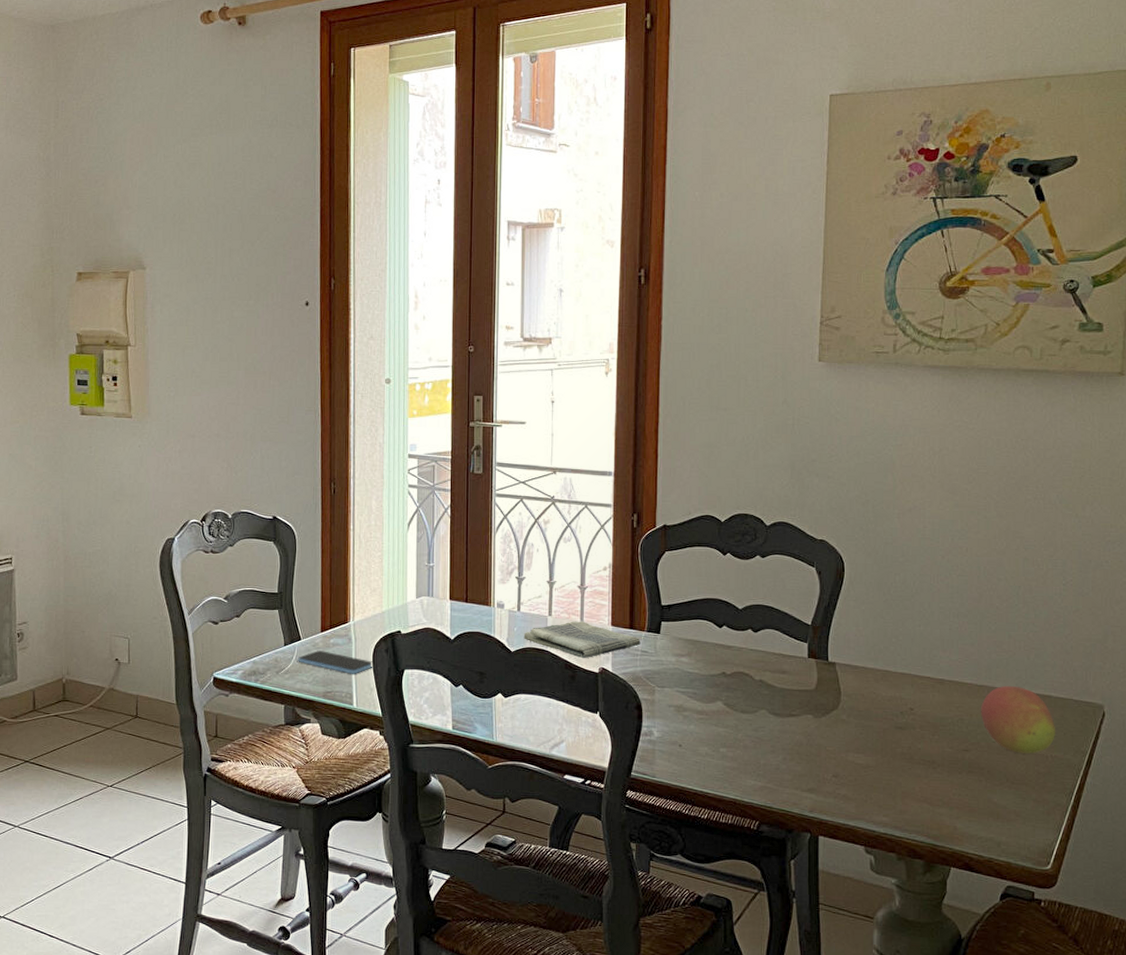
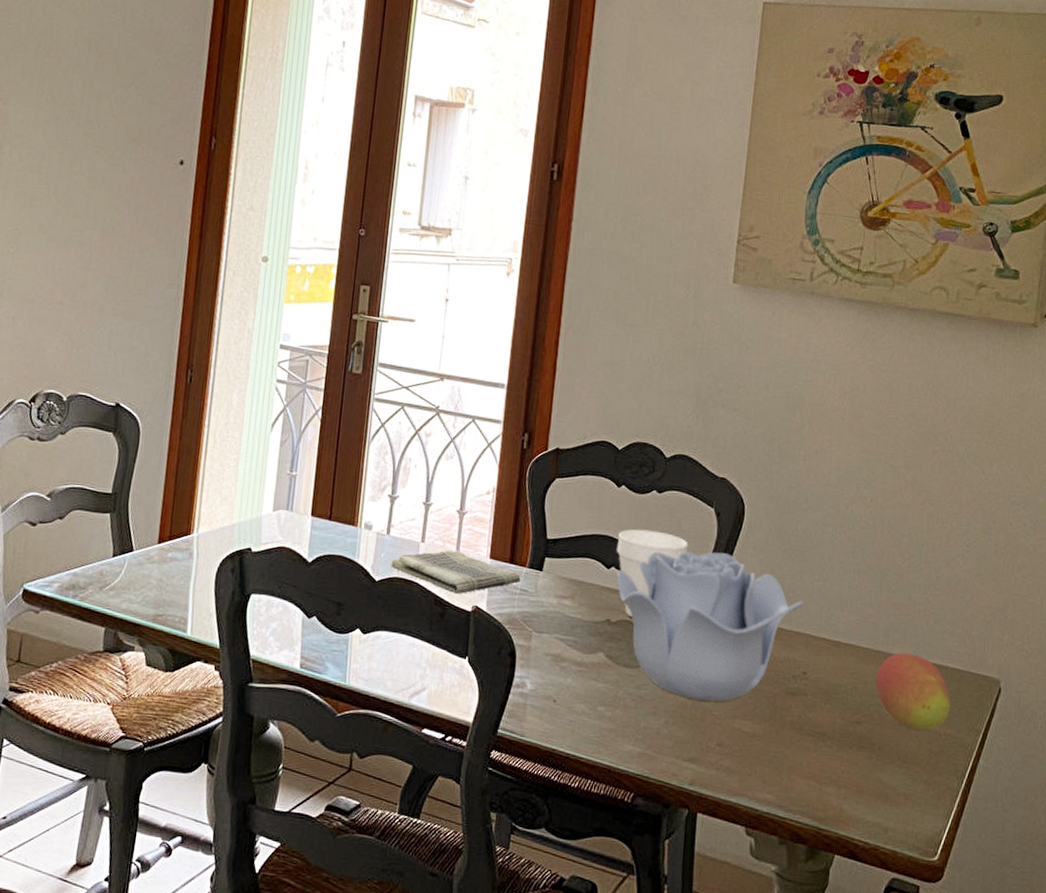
smartphone: present [298,650,373,674] -> none [127,565,216,596]
cup: none [726,591,793,669] -> present [616,529,689,617]
decorative bowl: none [728,607,907,739] -> present [616,551,804,702]

